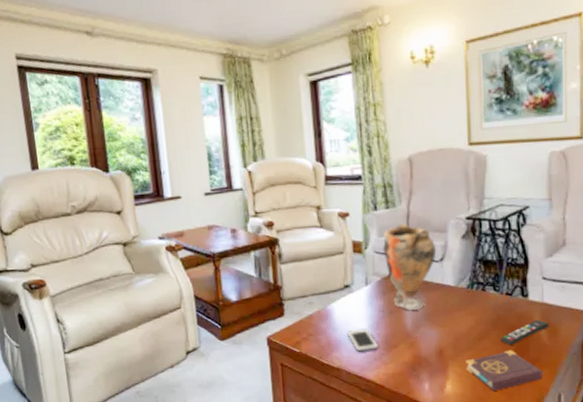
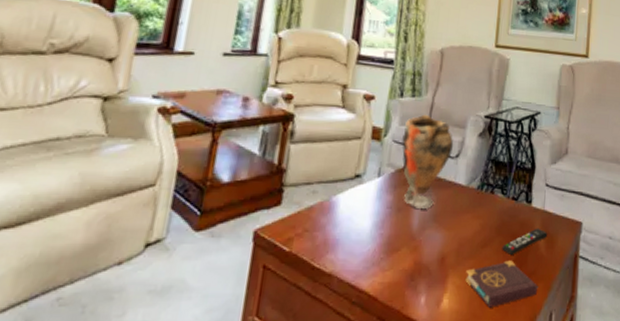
cell phone: present [347,329,378,352] -> none [347,227,379,254]

